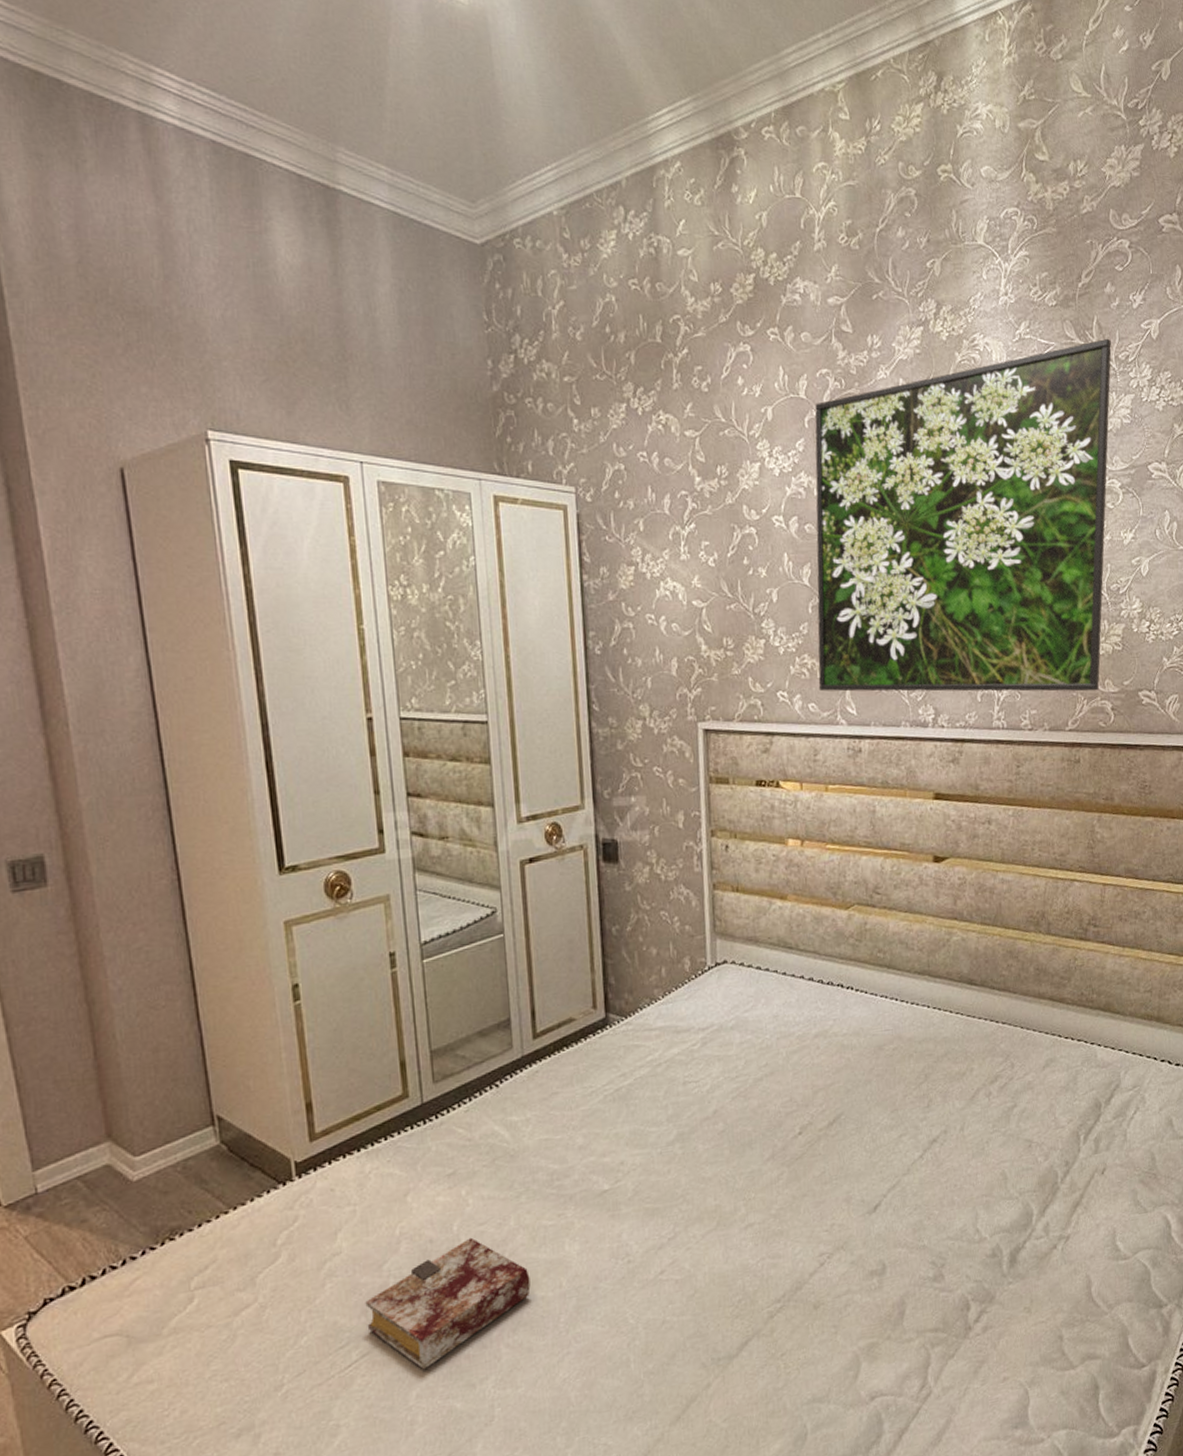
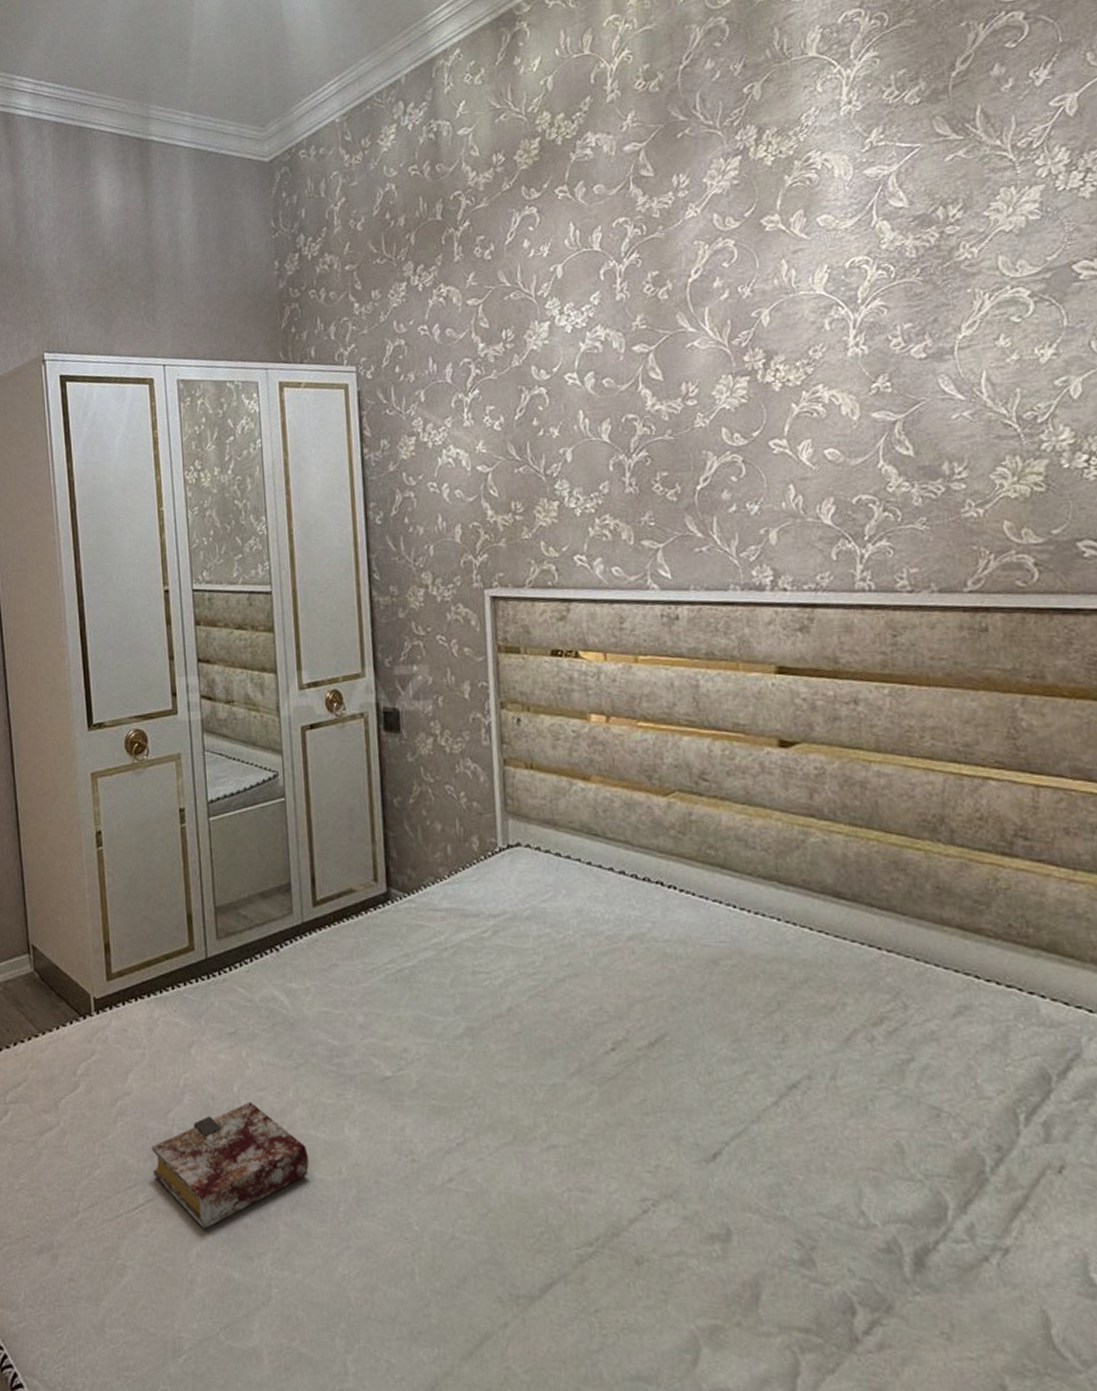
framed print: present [815,338,1112,692] -> none [611,126,1013,554]

